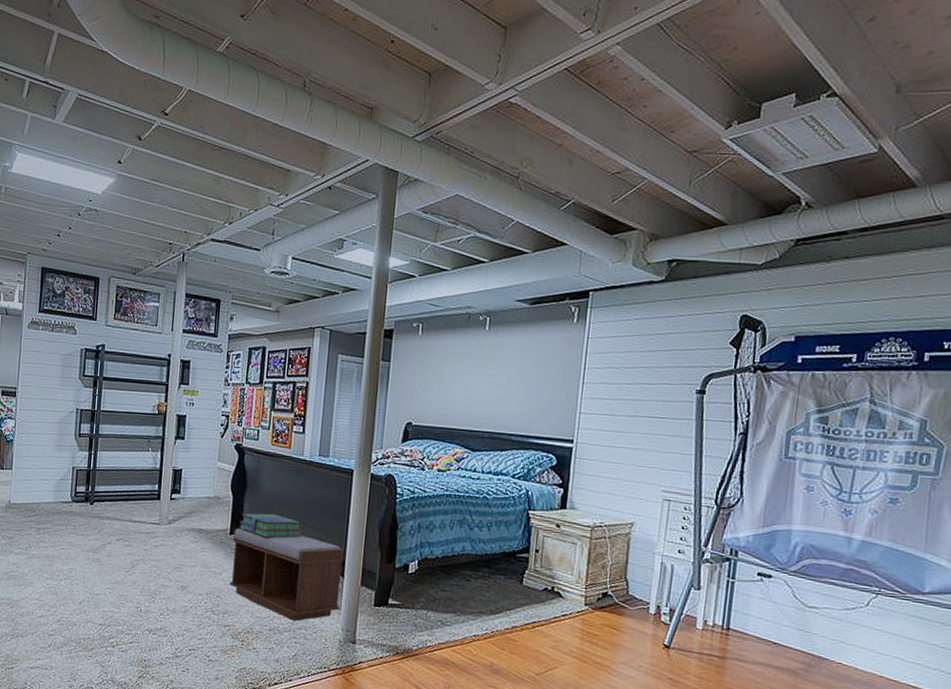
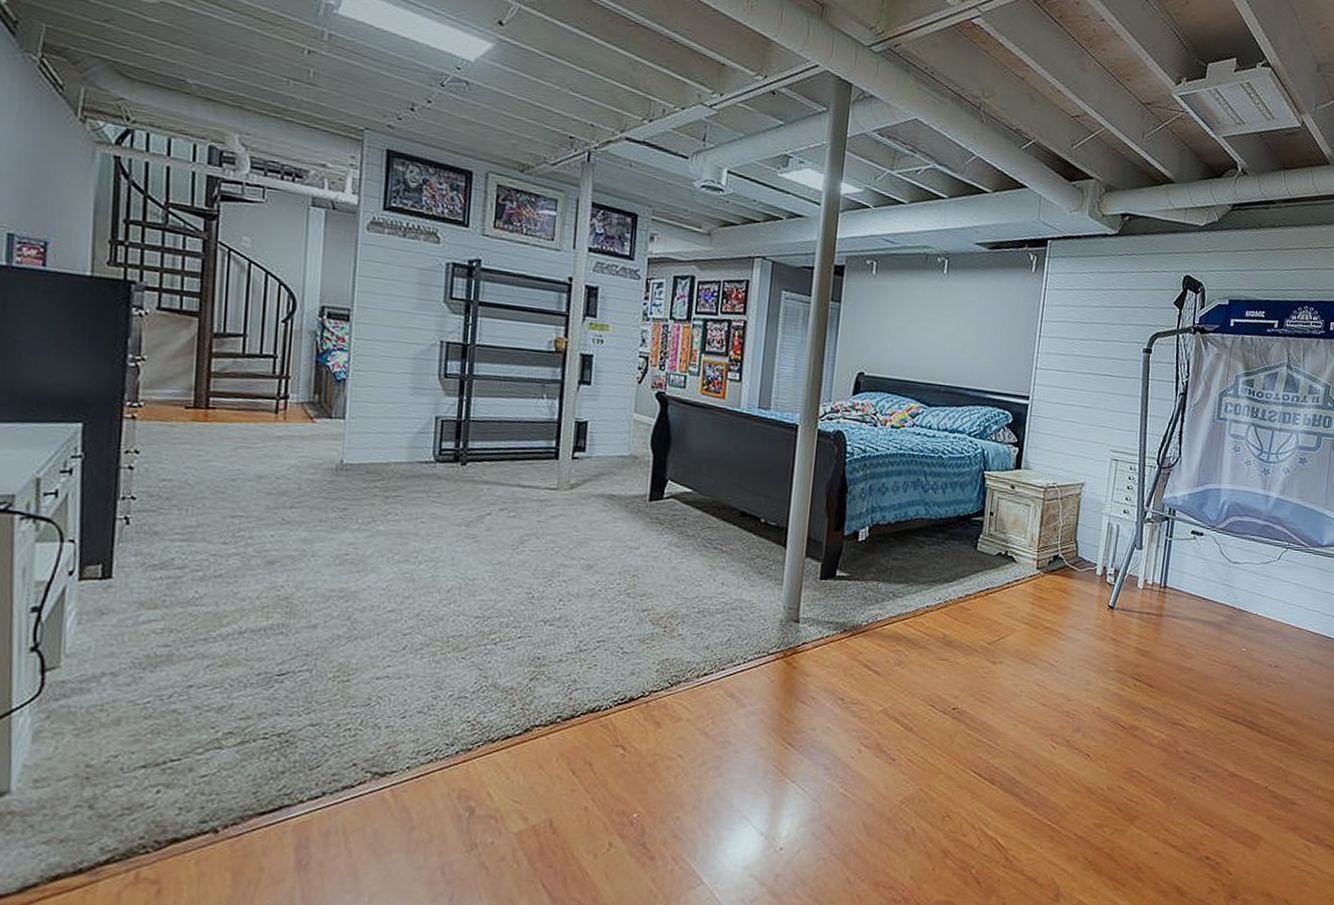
bench: present [229,528,346,621] -> none [649,493,788,601]
stack of books: present [239,513,303,538] -> none [661,475,738,504]

